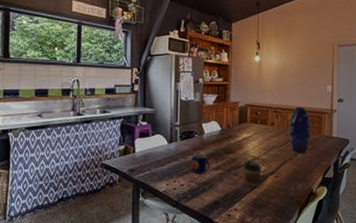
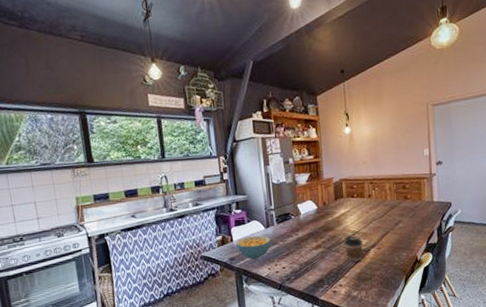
cereal bowl: none [137,149,172,173] -> present [236,235,271,260]
mug: present [192,153,210,173] -> none [290,234,310,255]
vase: present [288,107,311,153] -> none [386,175,411,222]

